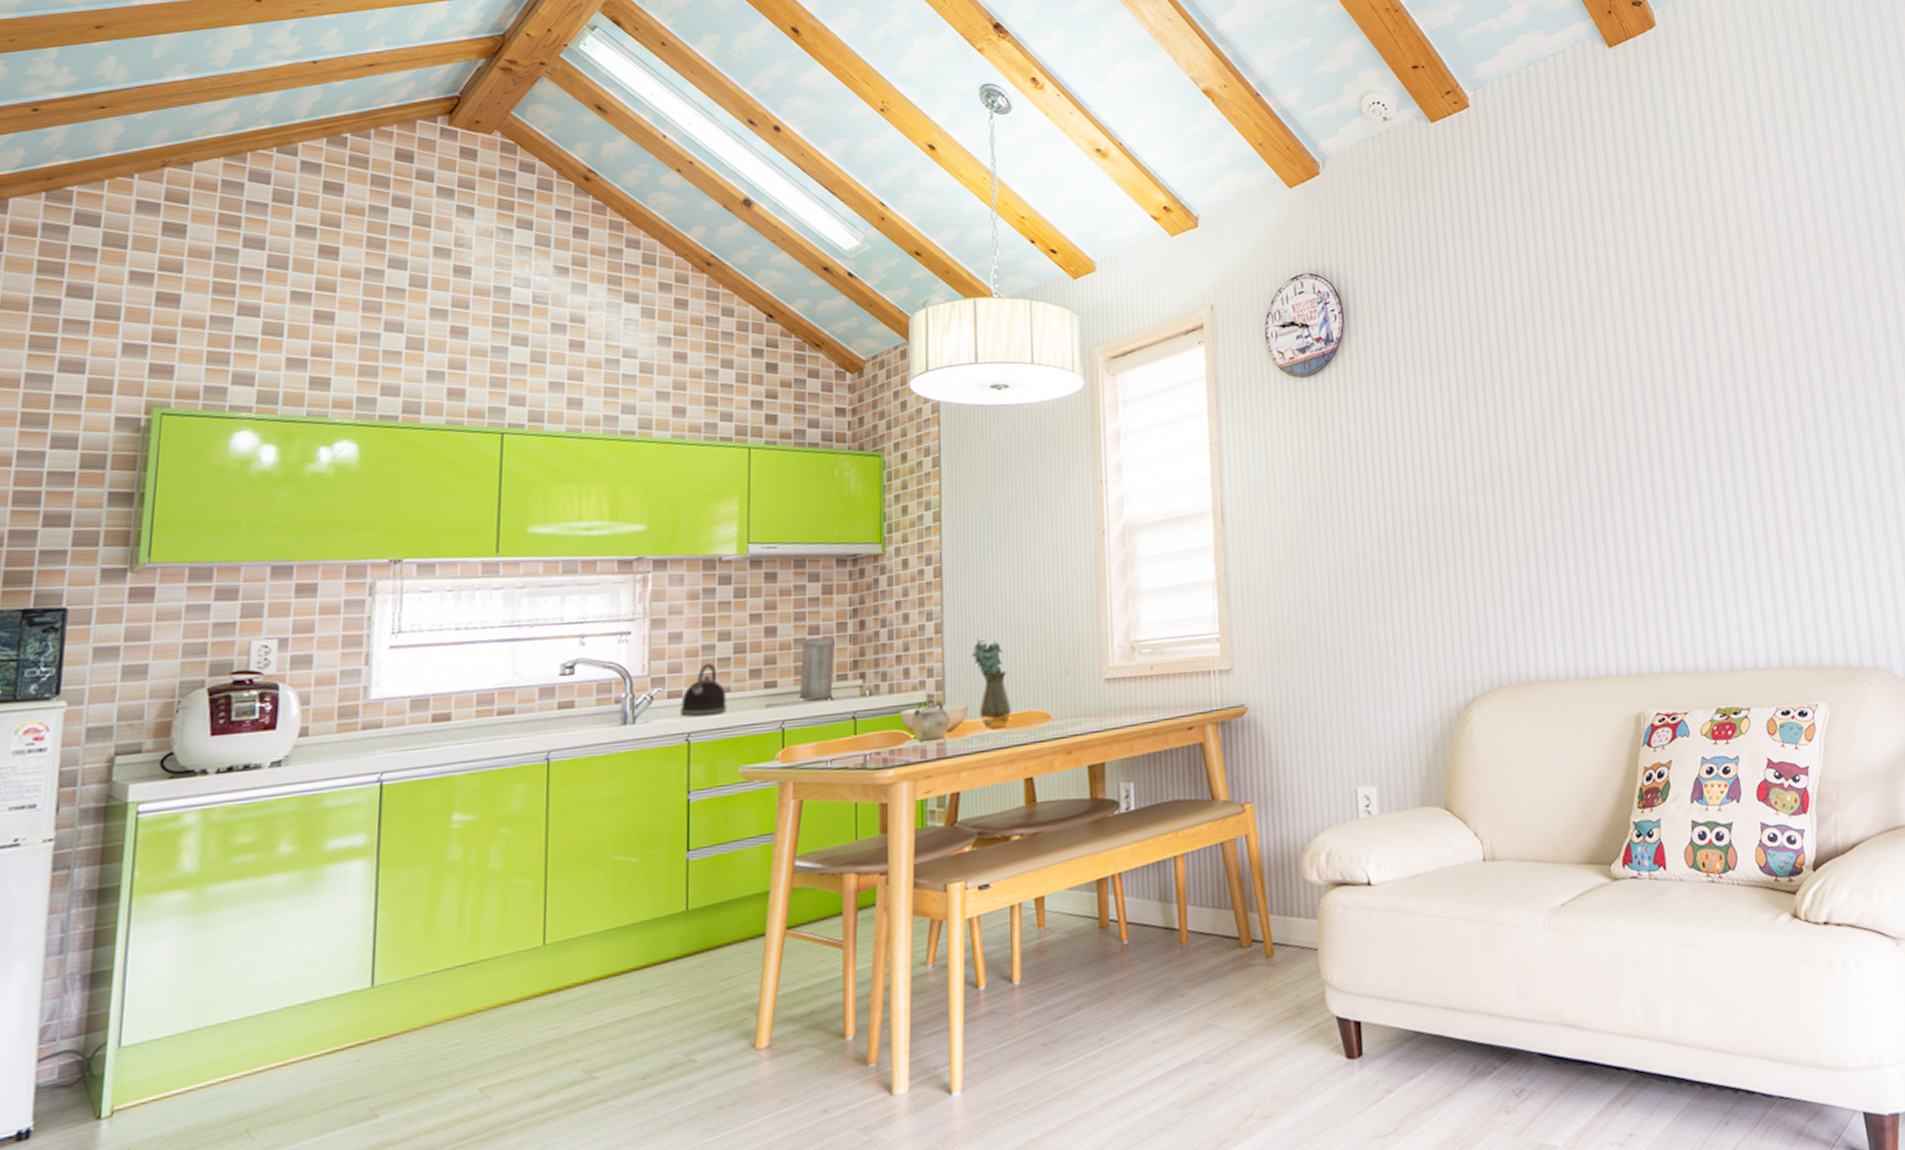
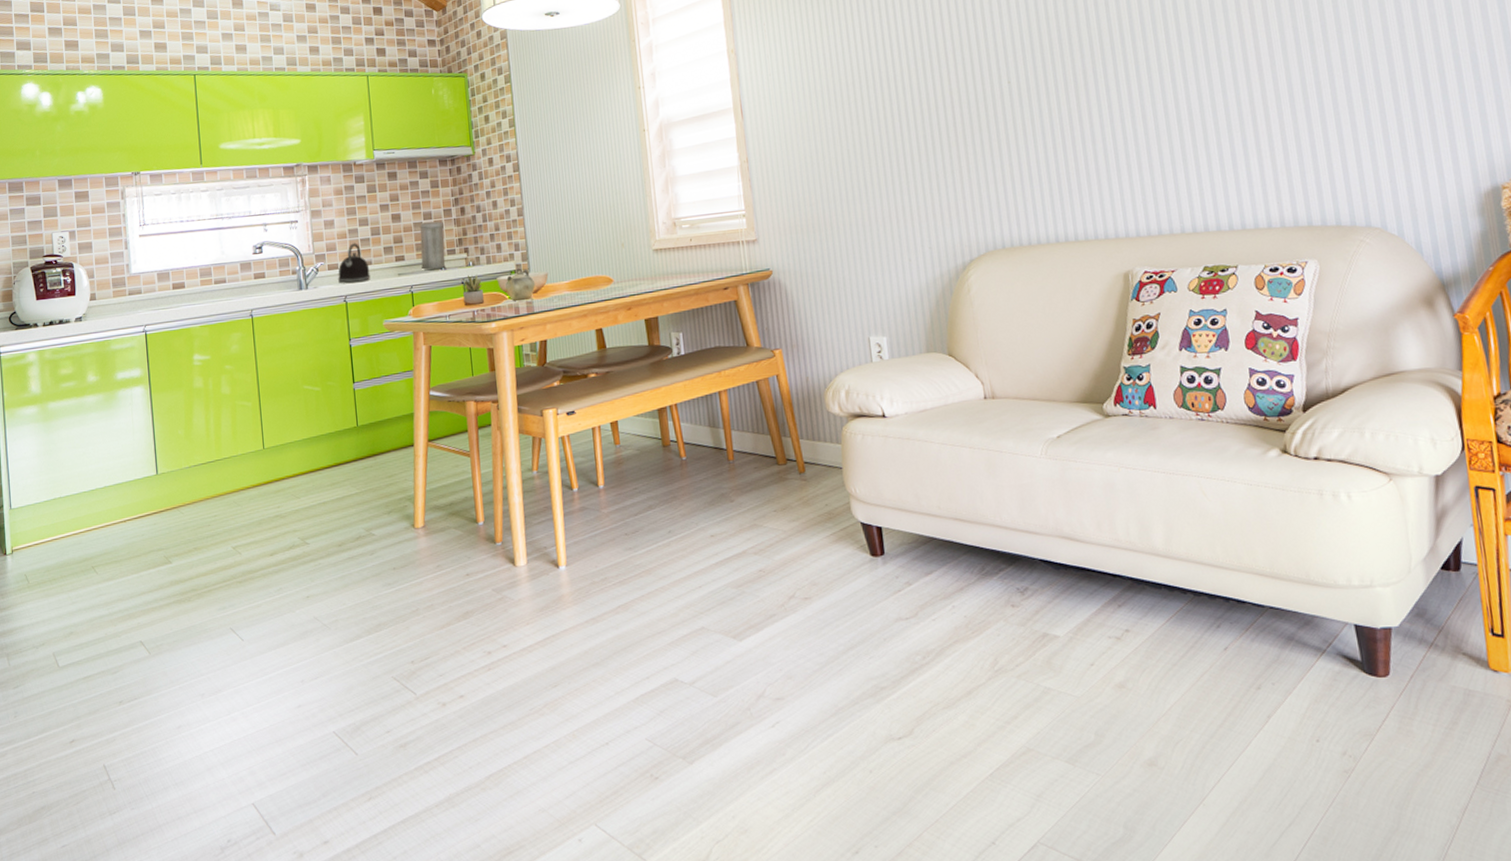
succulent plant: none [853,706,880,749] -> present [463,273,484,307]
vase: present [971,639,1011,729] -> none [547,220,582,291]

